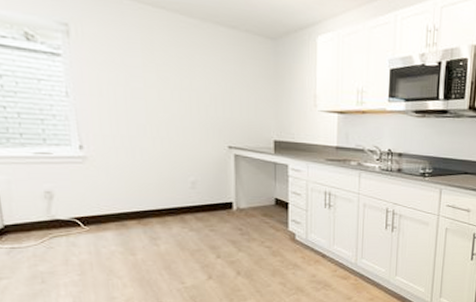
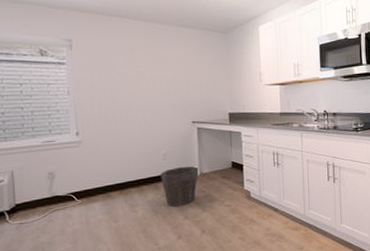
waste bin: none [188,198,235,243] -> present [160,166,199,207]

